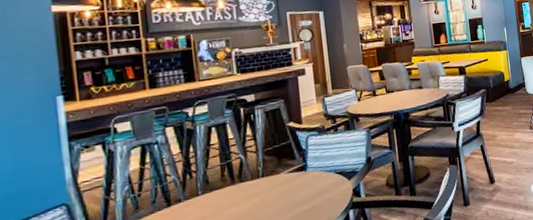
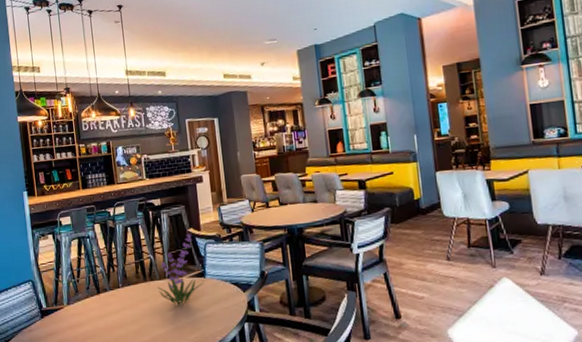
plant: none [248,127,306,204] -> present [157,233,204,305]

